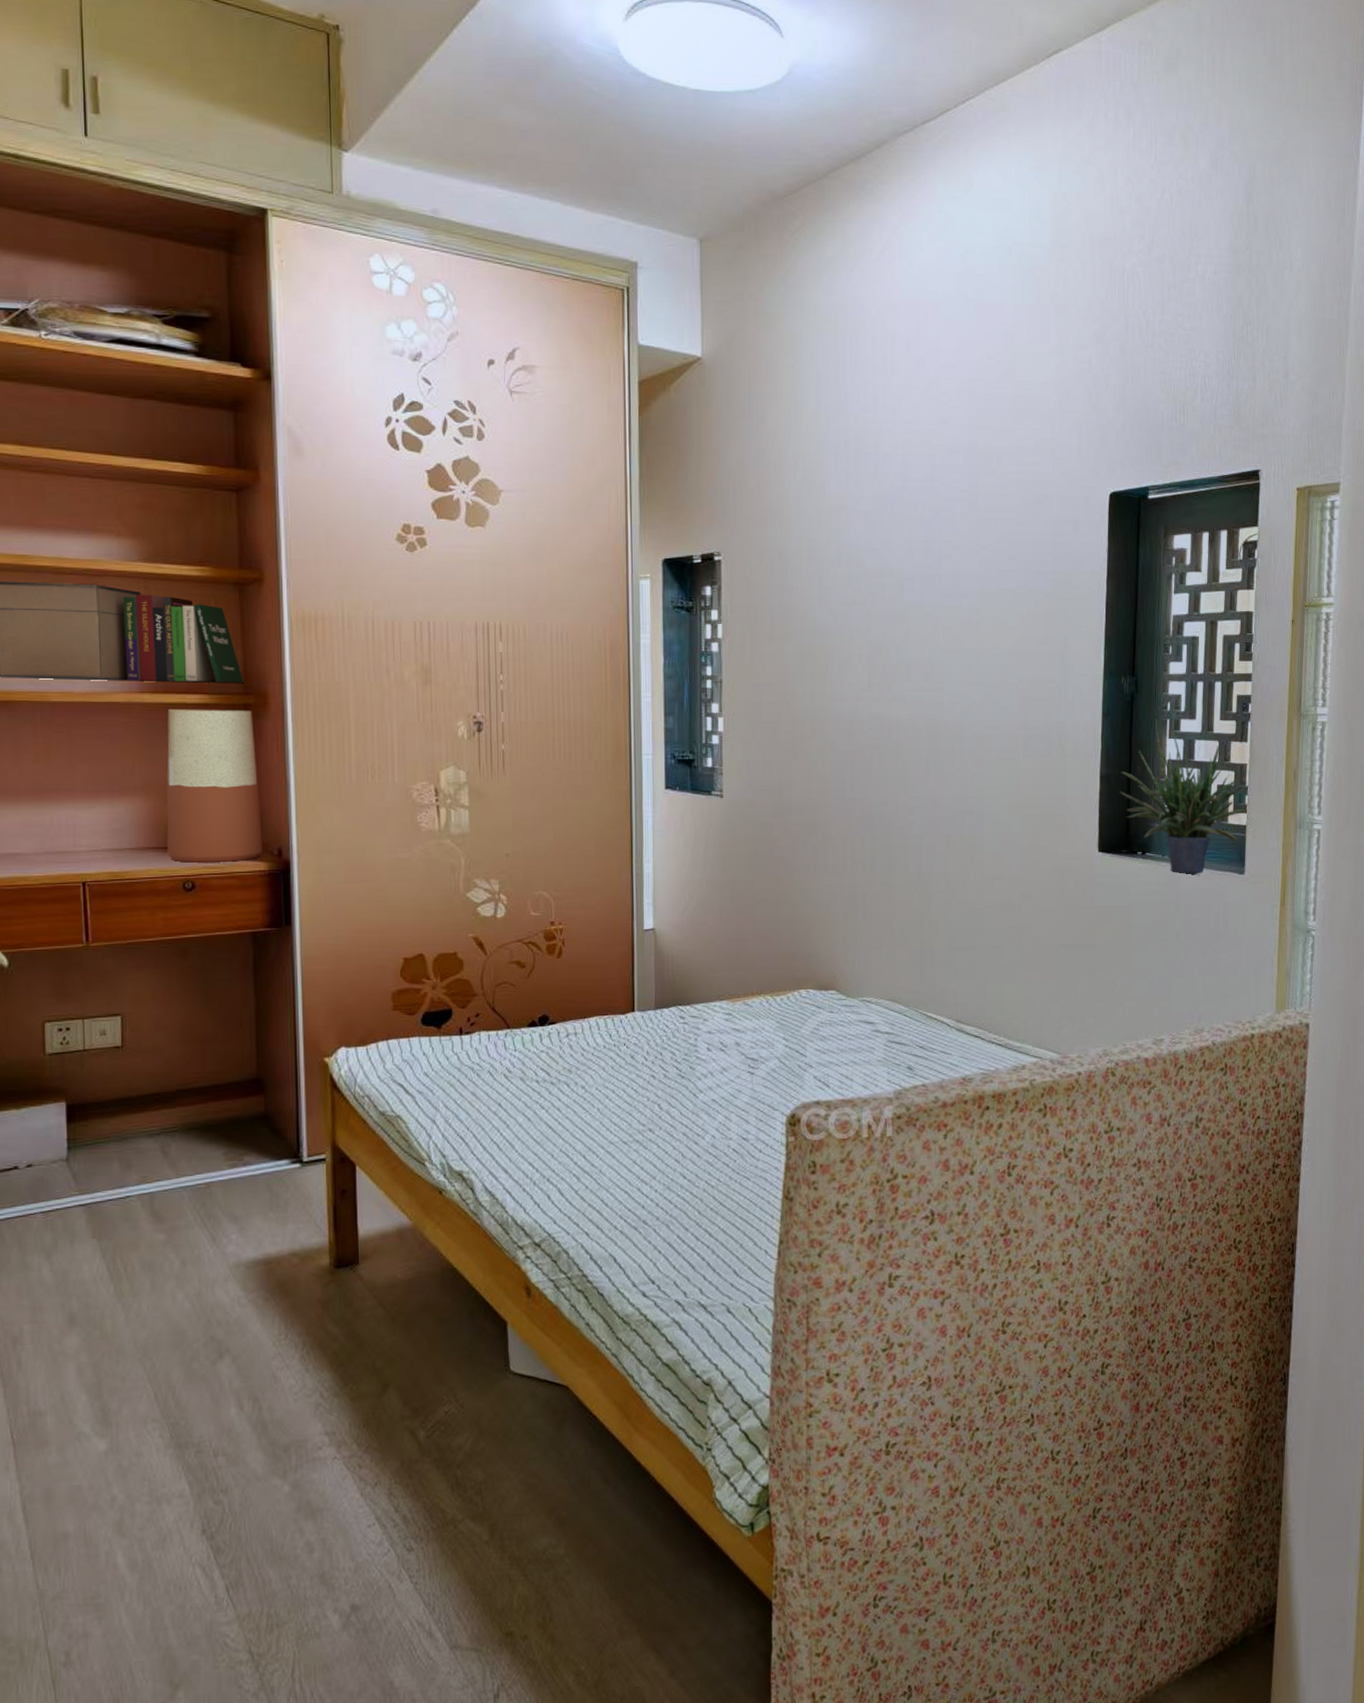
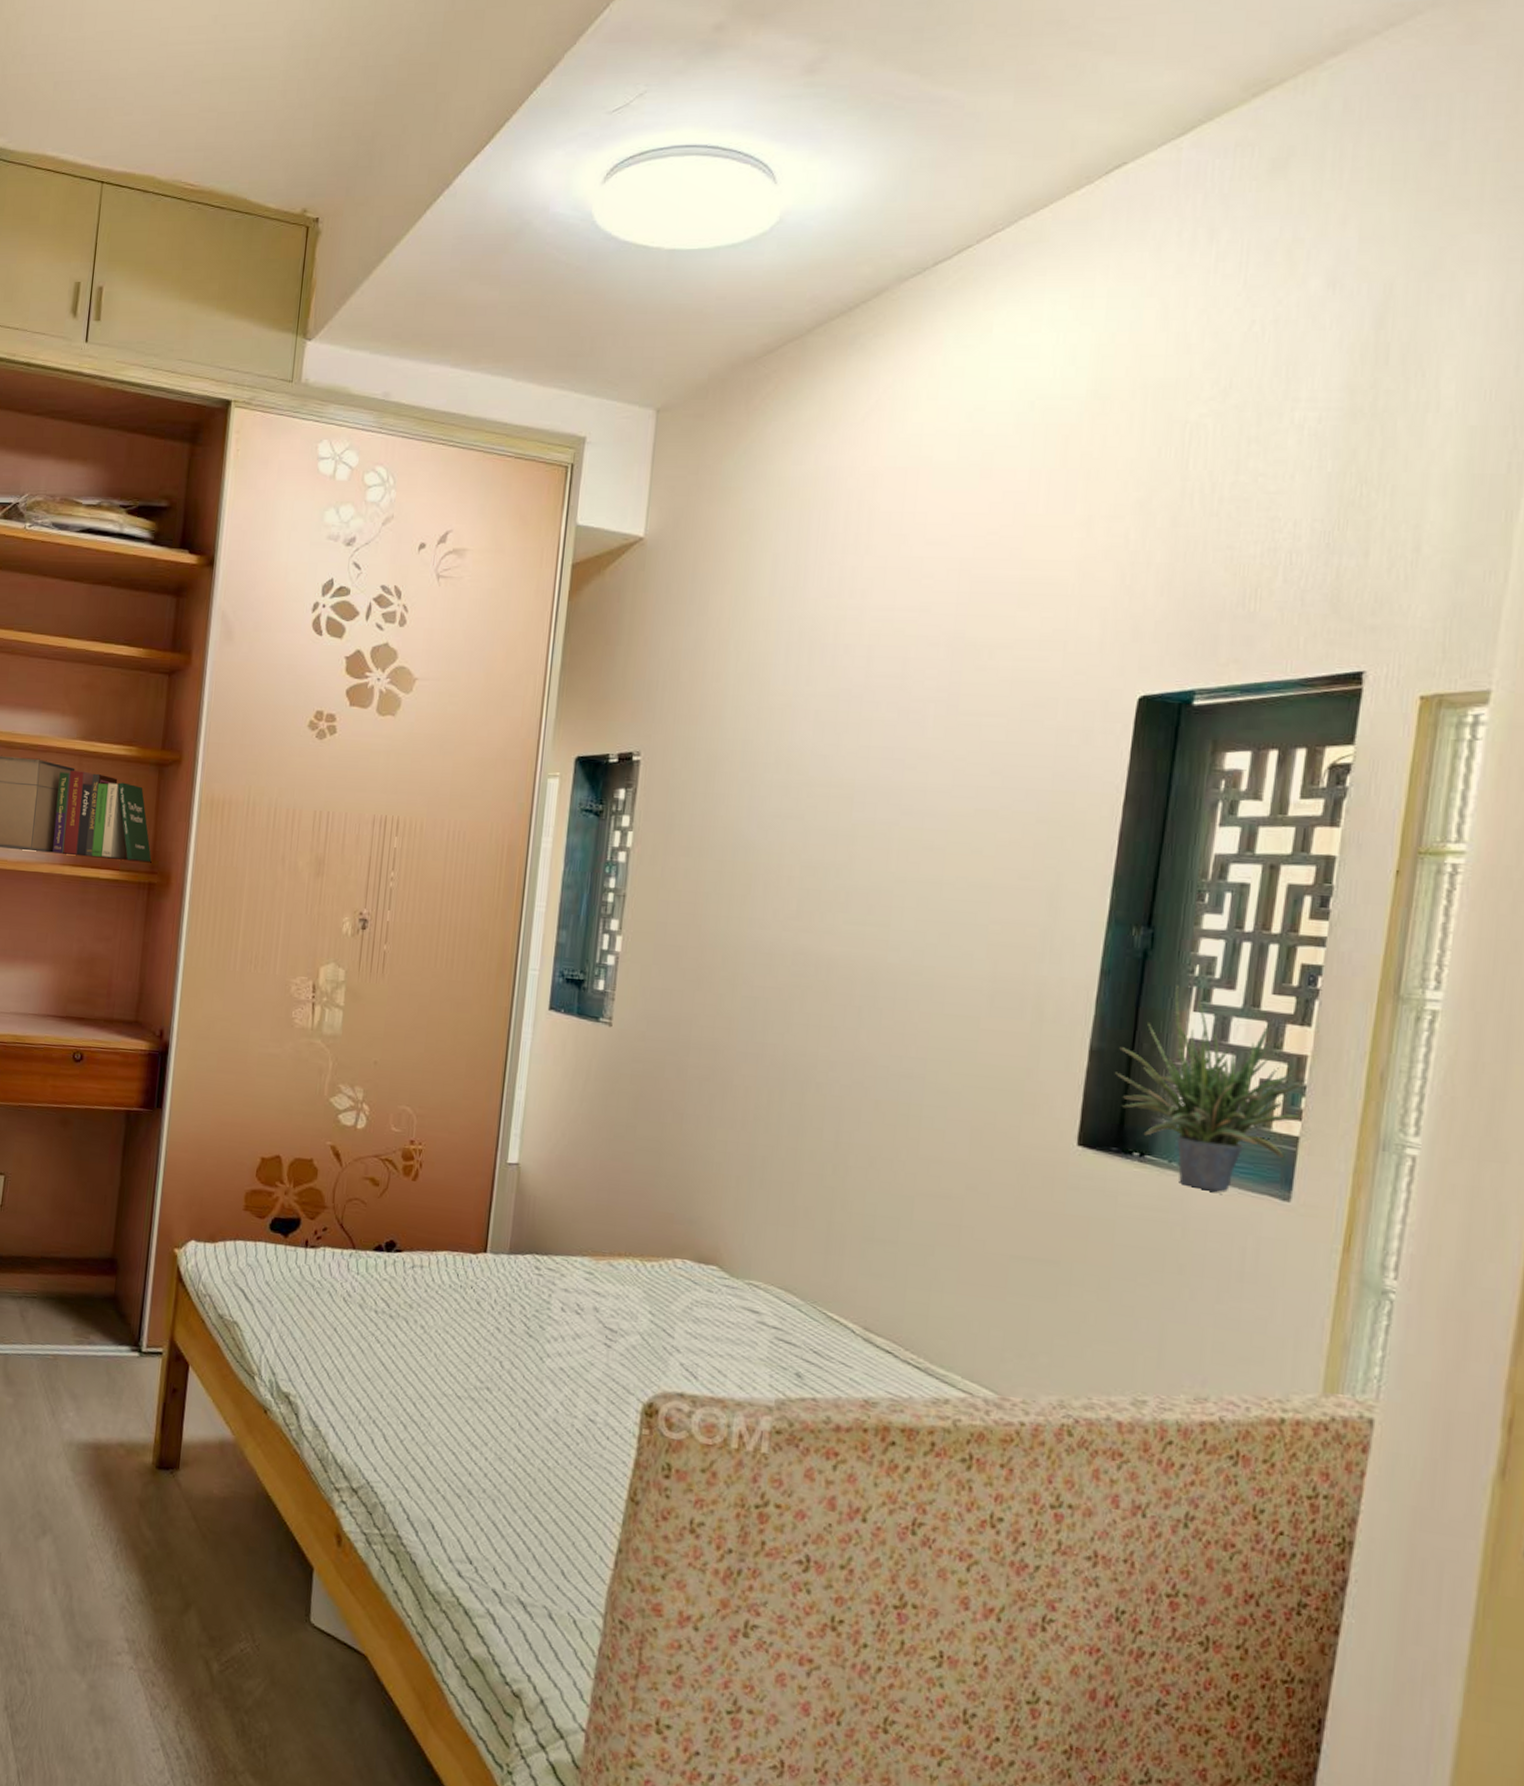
vase: present [167,708,263,863] -> none [64,882,155,1038]

